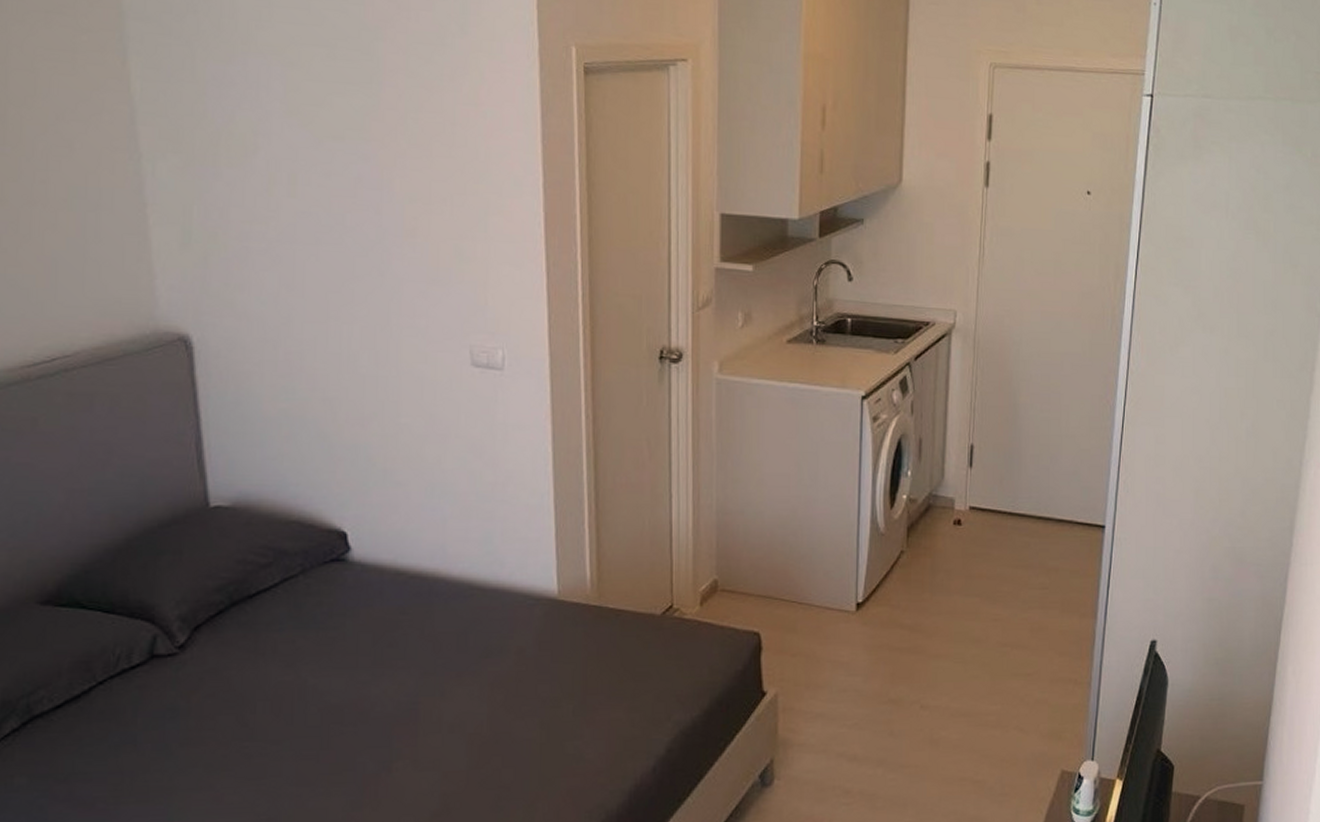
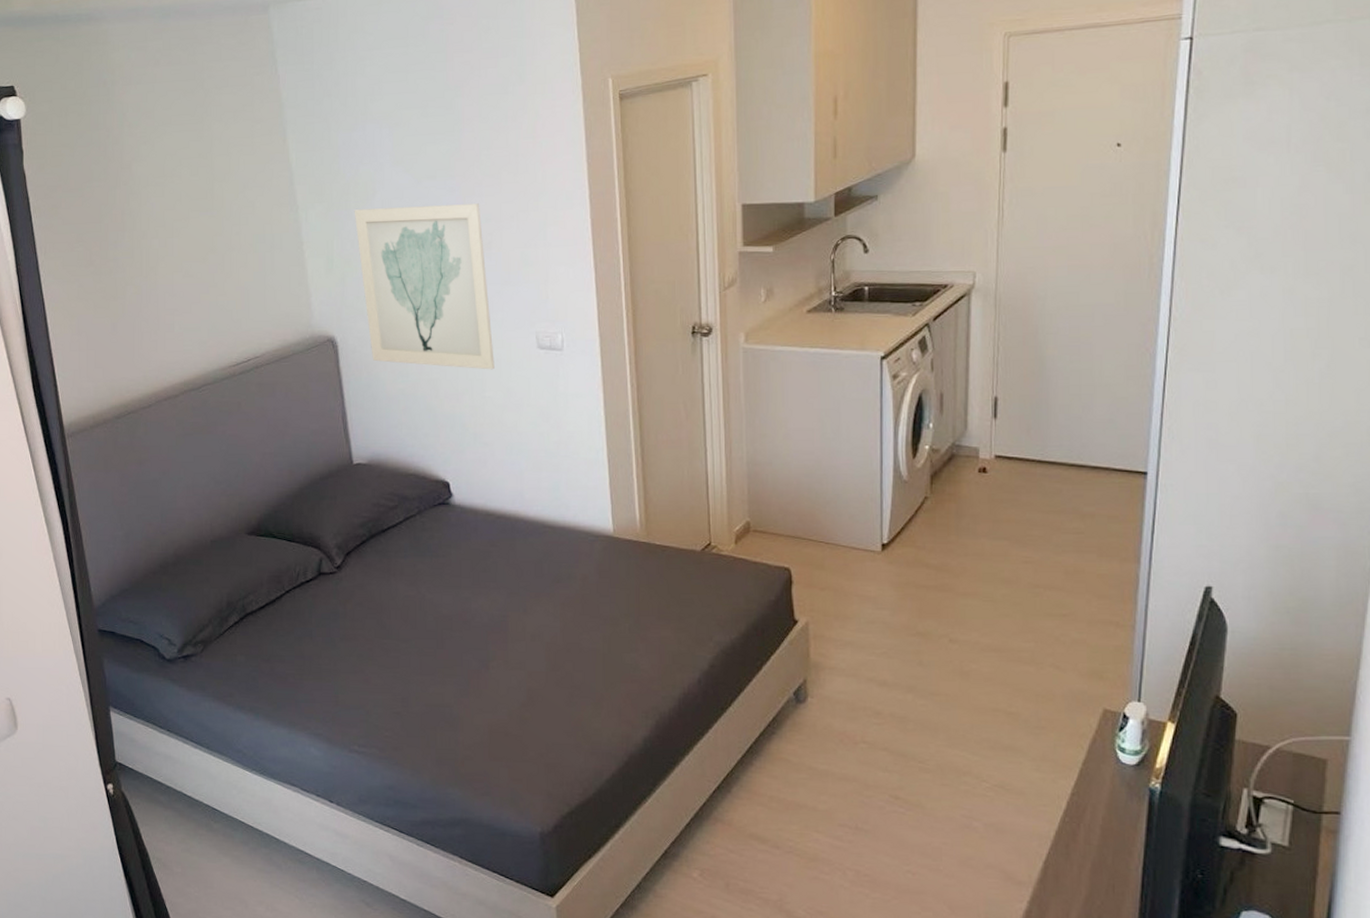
wall art: none [225,168,414,390] -> present [354,203,495,370]

